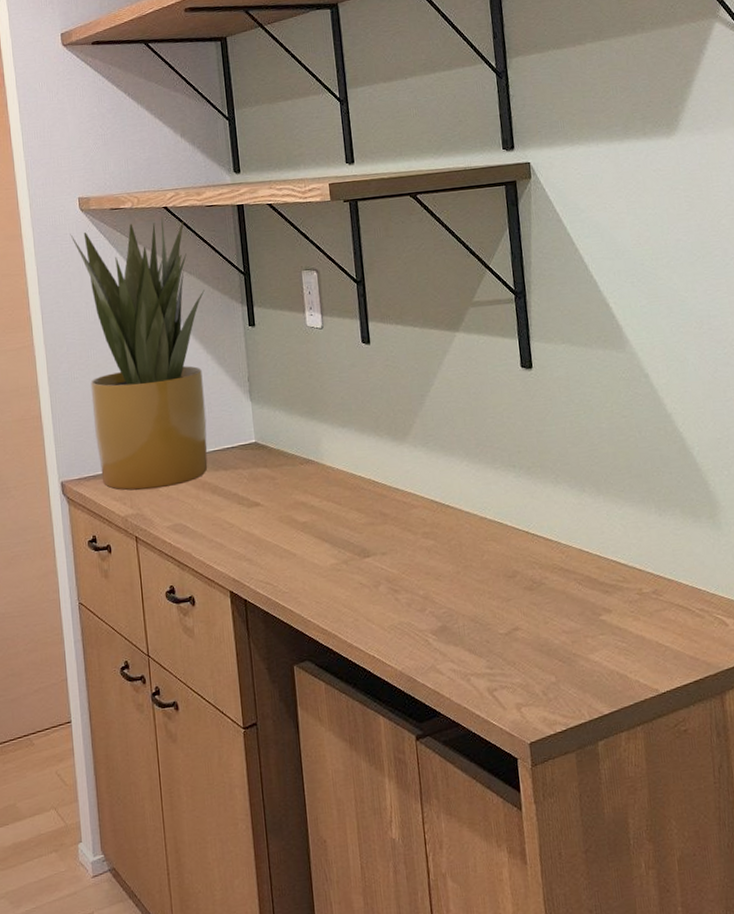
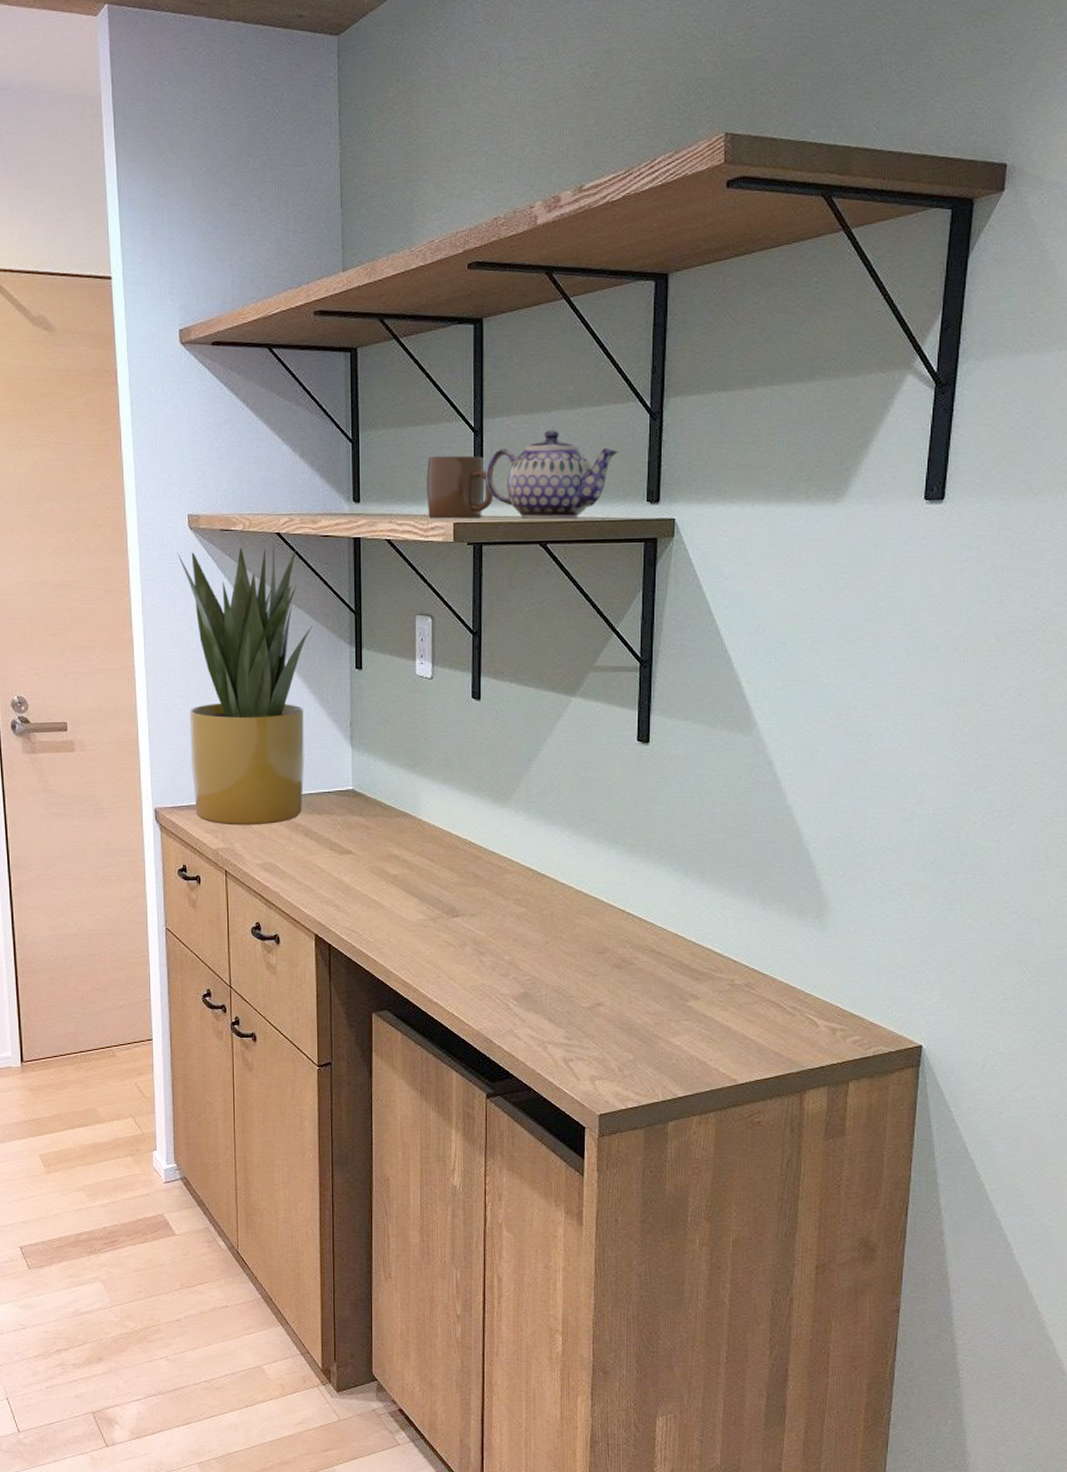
mug: none [299,122,363,182] -> present [426,455,493,519]
teapot: none [354,94,473,175] -> present [486,430,620,520]

